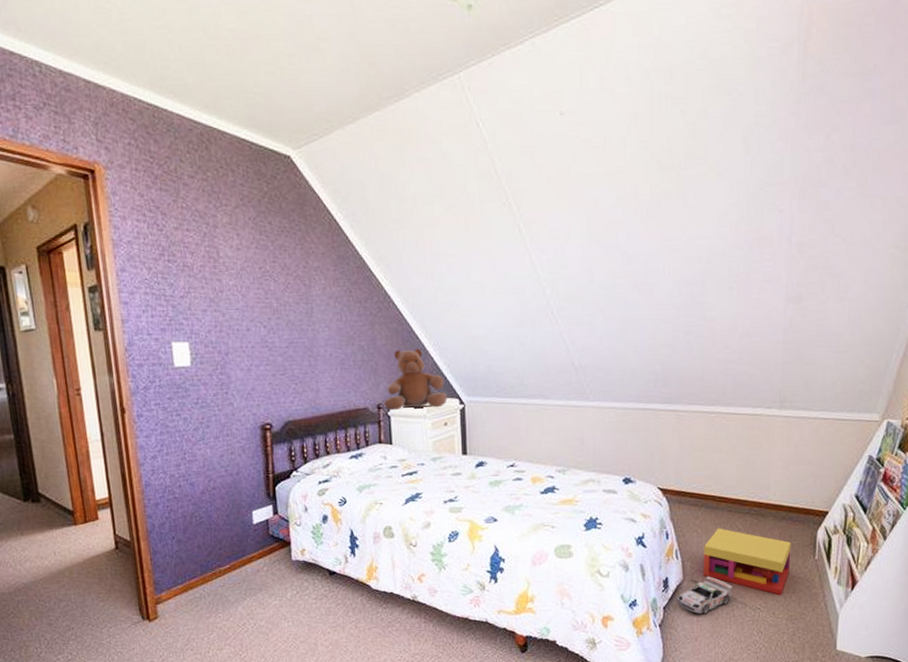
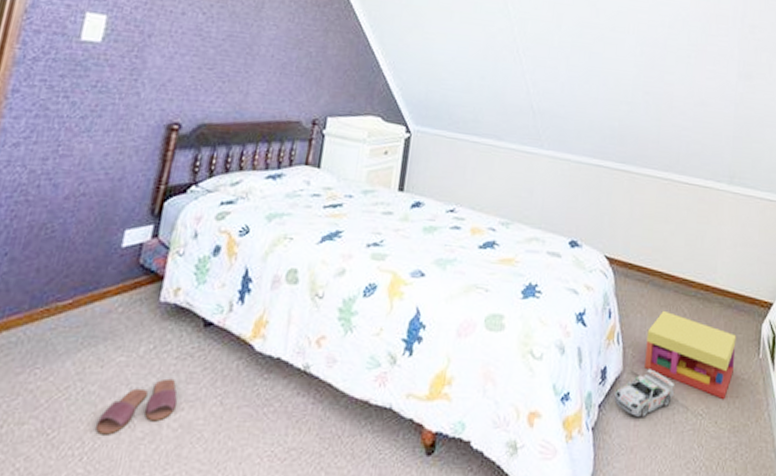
slippers: none [271,613,324,653] -> present [96,378,178,435]
teddy bear: present [384,348,448,411] -> none [320,62,394,133]

